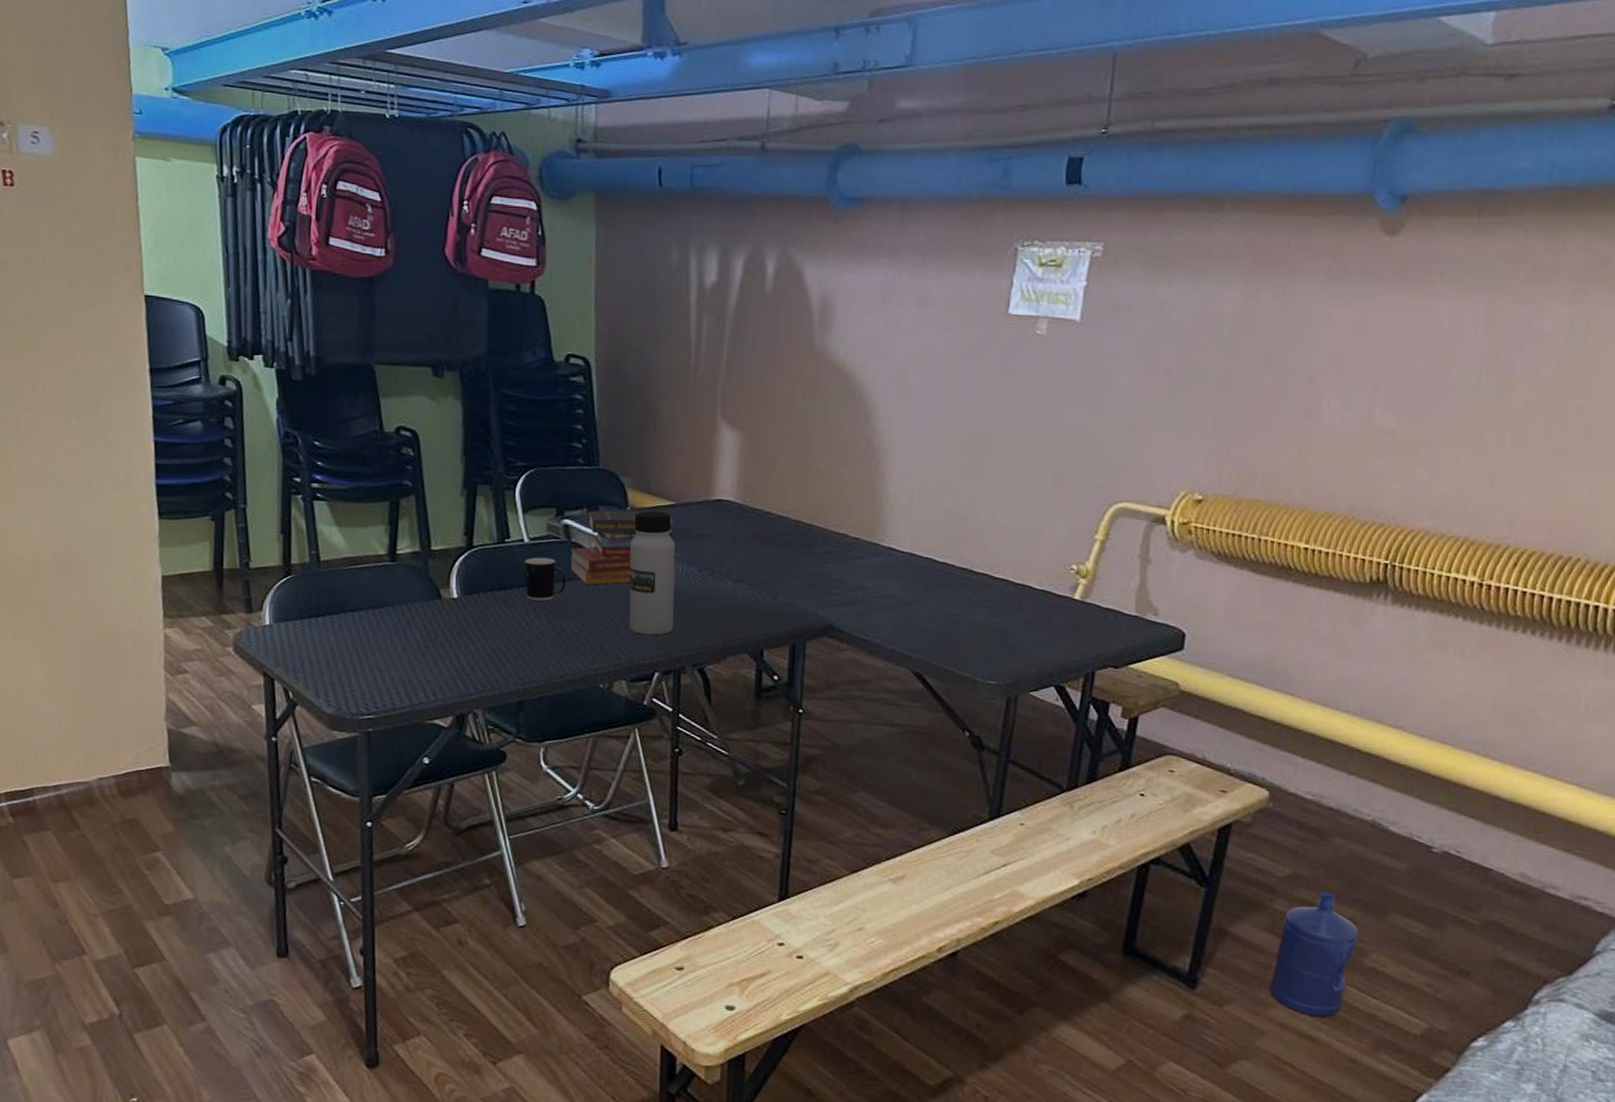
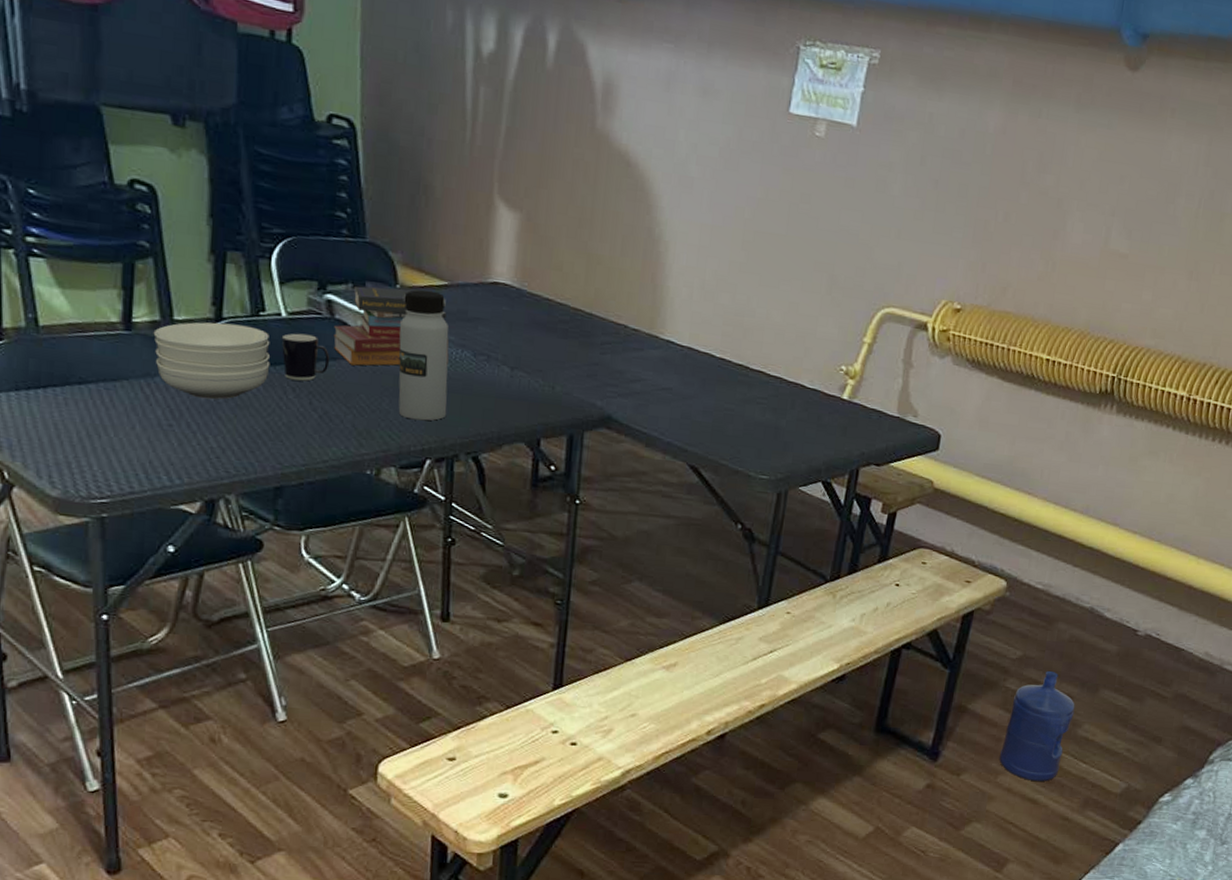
bowl: none [414,550,515,622] -> present [153,322,271,400]

